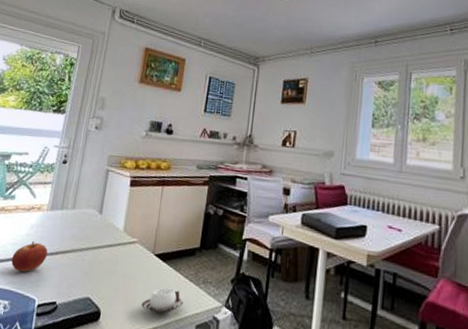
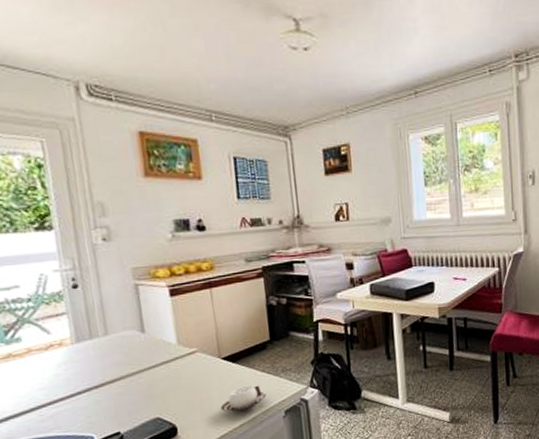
apple: present [11,241,48,272] -> none [44,379,91,415]

